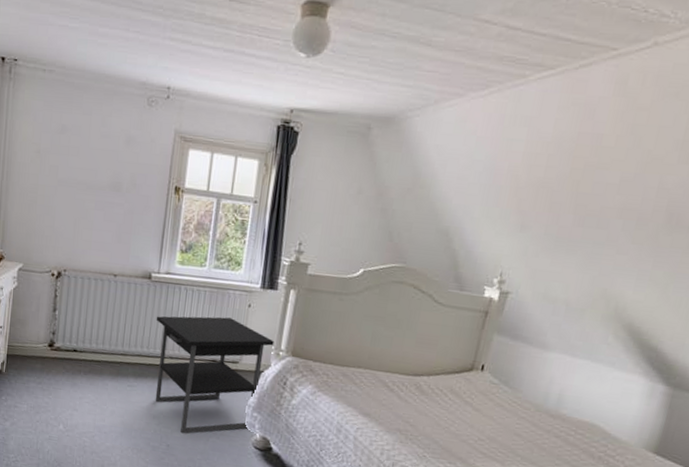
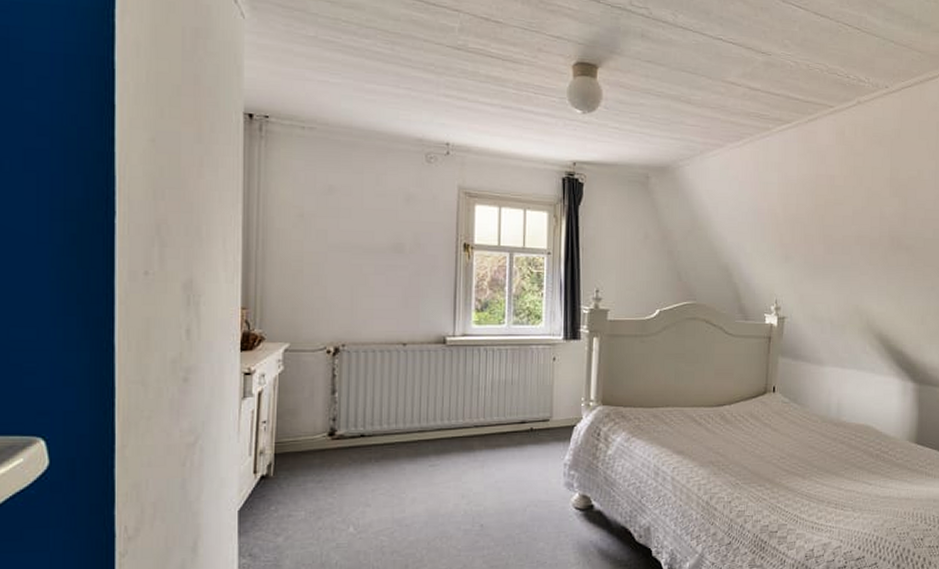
nightstand: present [155,316,274,434] -> none [455,374,583,509]

